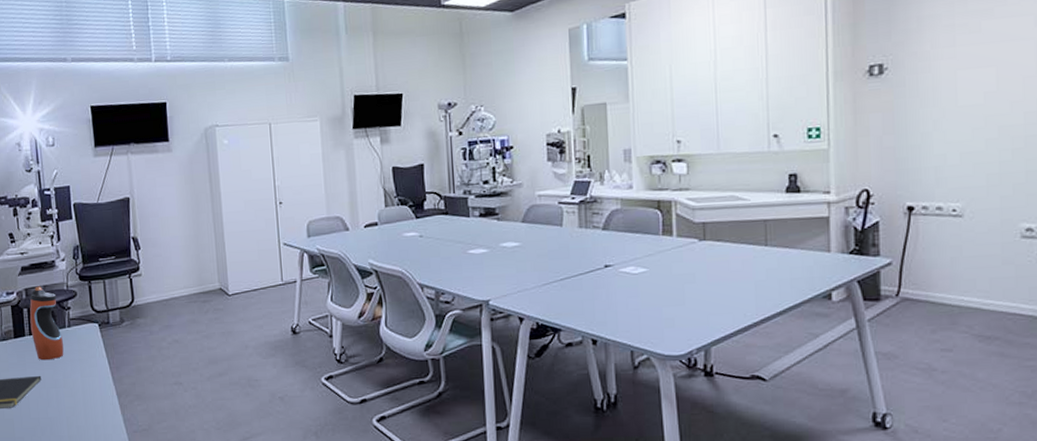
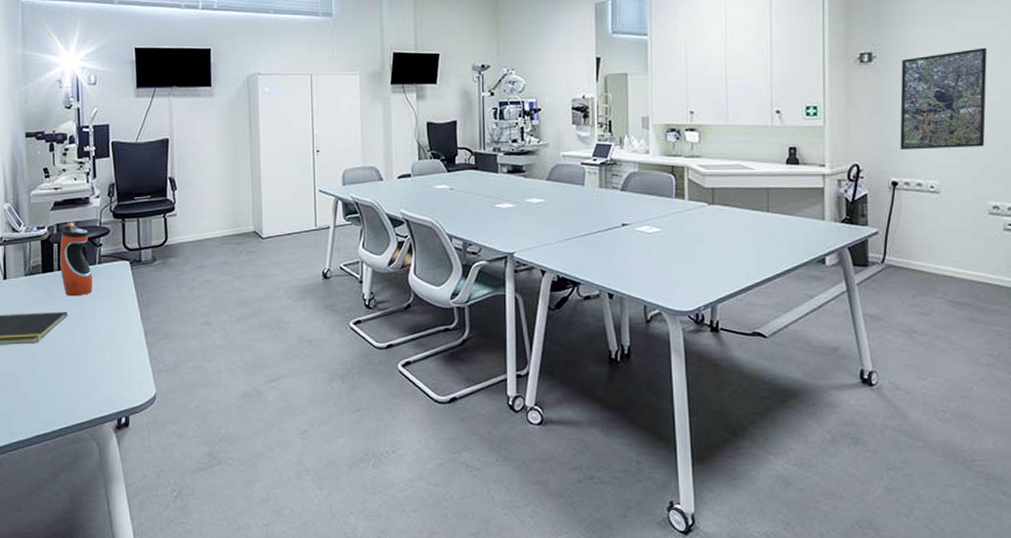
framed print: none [916,50,1019,171] -> present [900,47,987,151]

